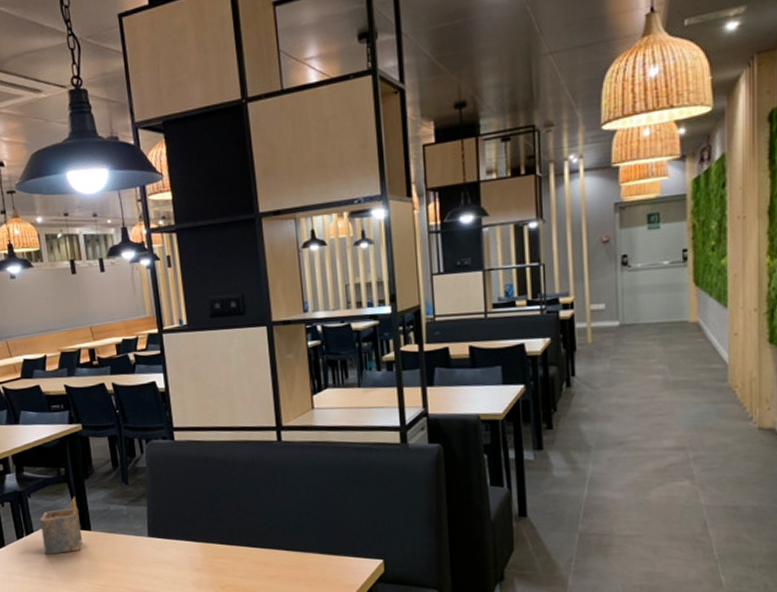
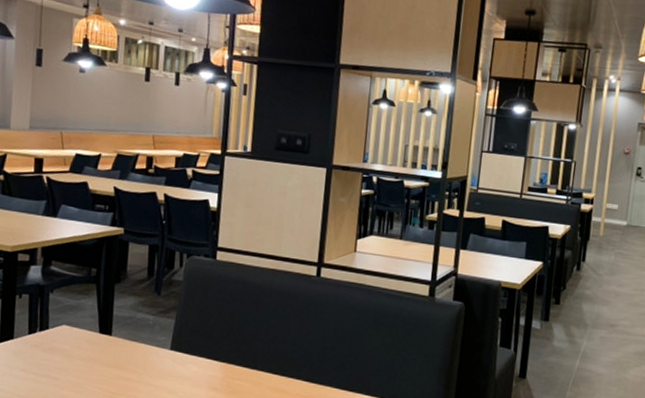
napkin holder: present [40,496,83,555] -> none [56,298,102,355]

